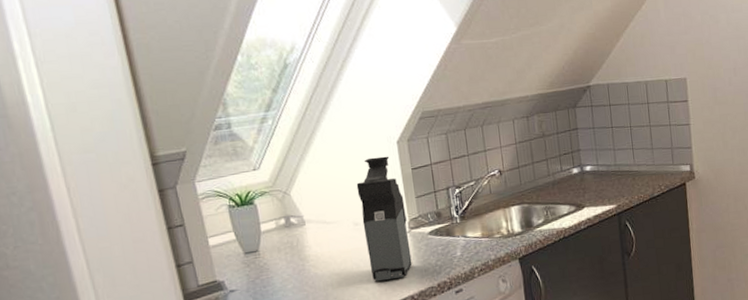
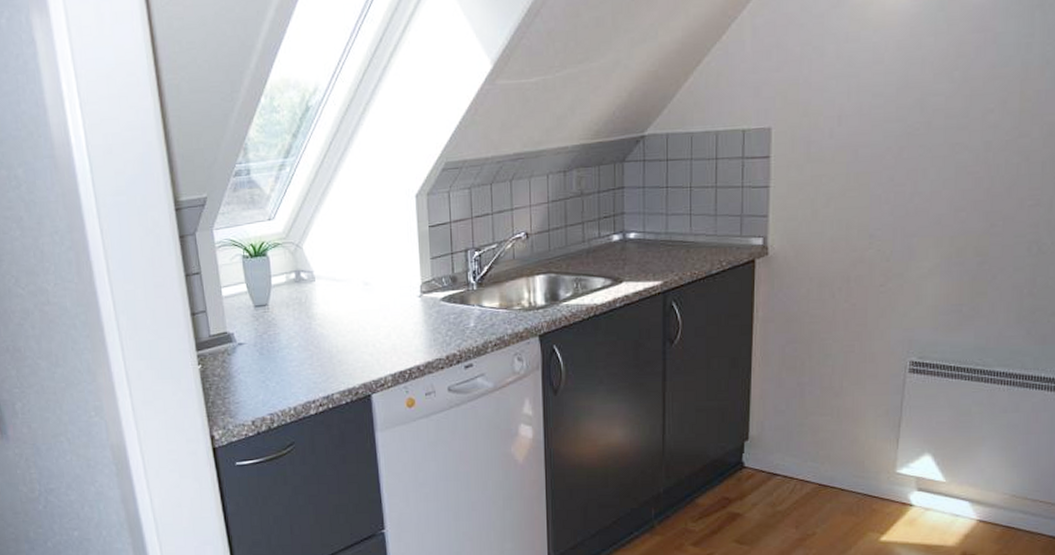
coffee maker: present [356,156,412,282] -> none [369,211,421,348]

